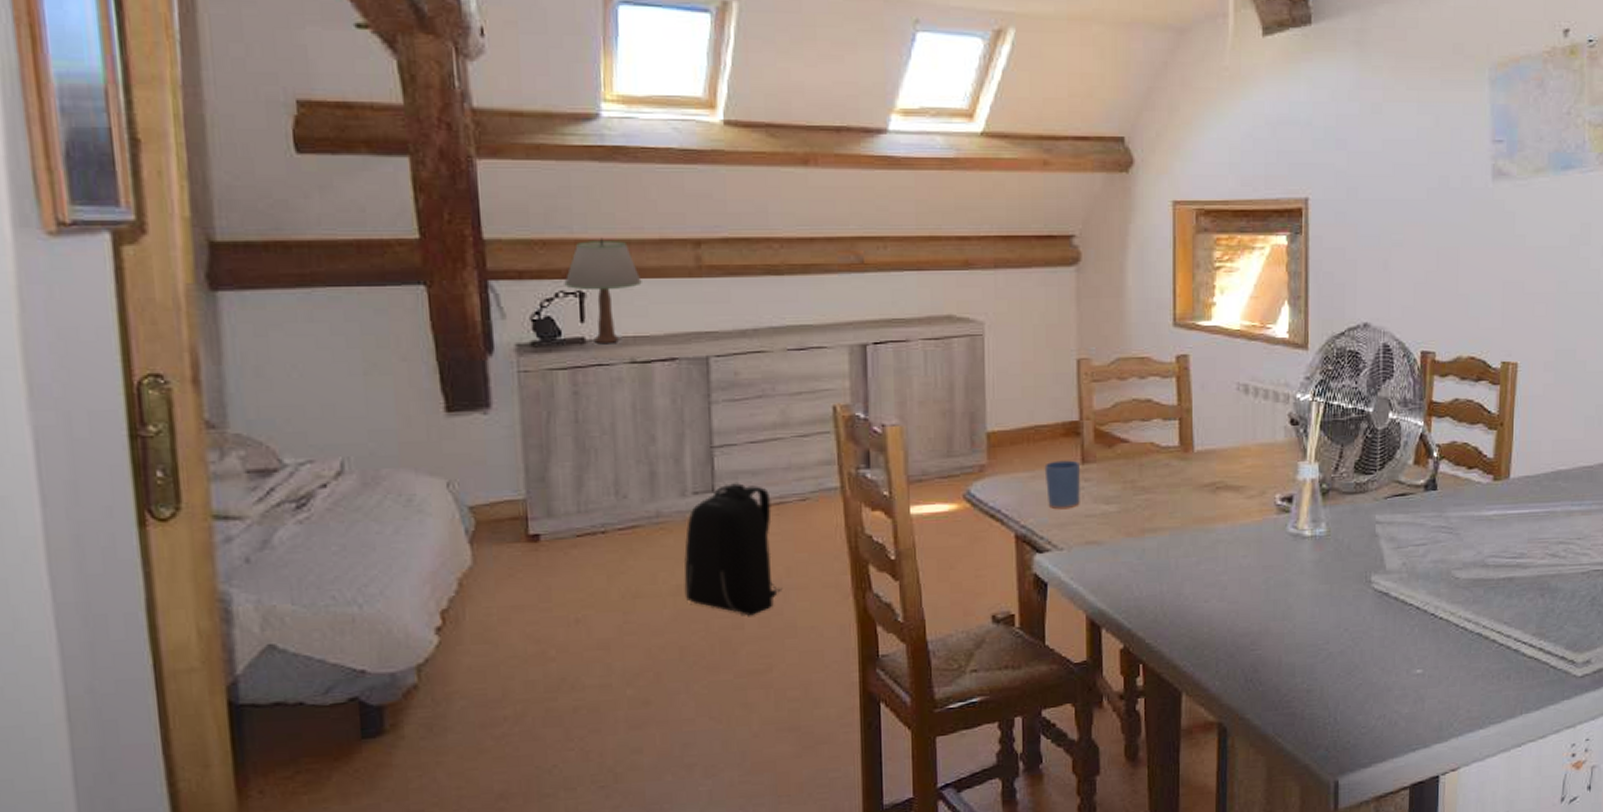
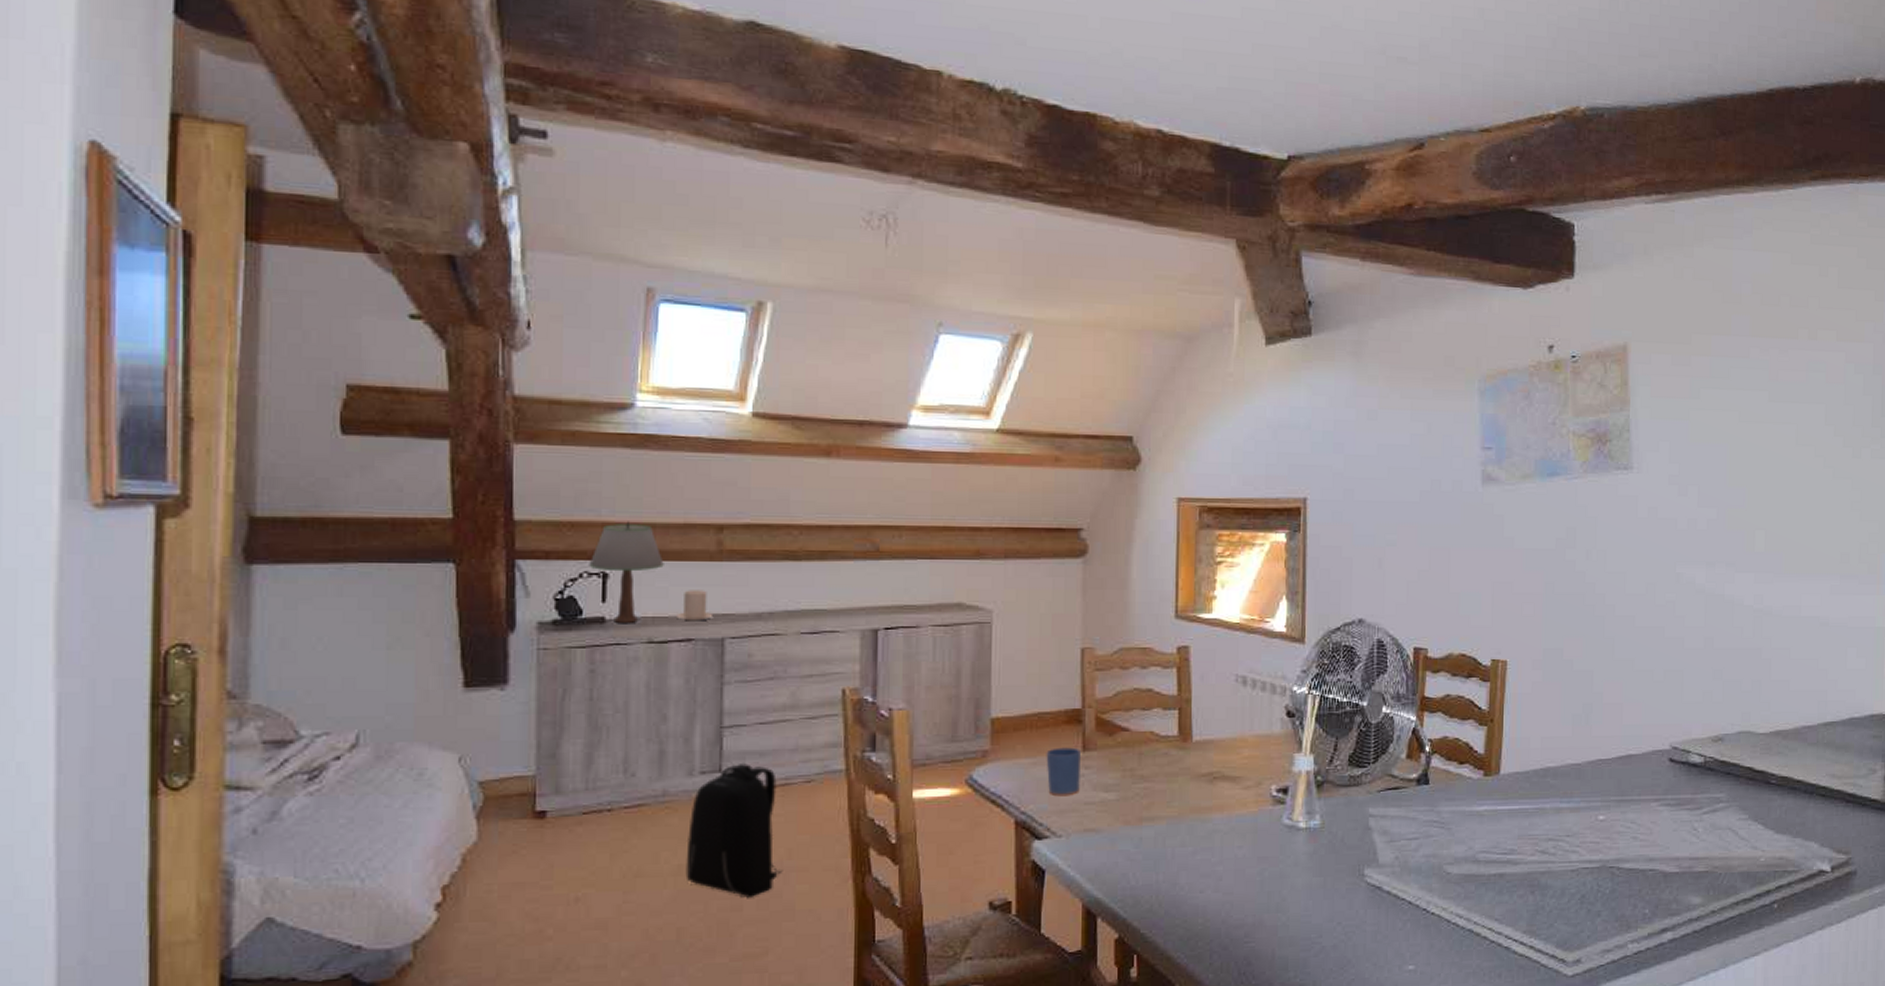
candle: none [658,307,696,340] -> present [677,590,714,621]

